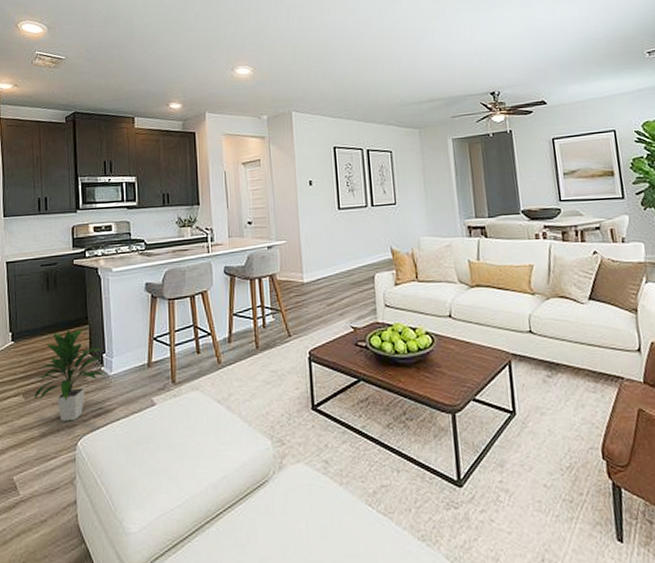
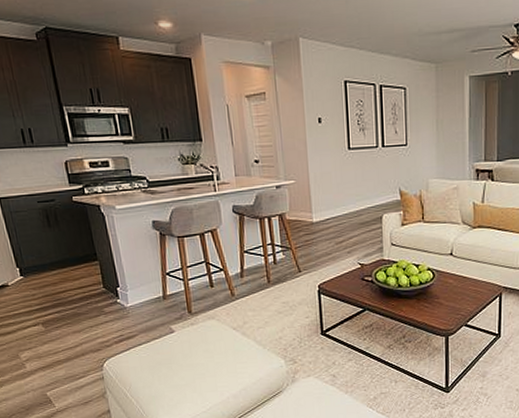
indoor plant: present [34,329,107,422] -> none [51,264,124,347]

